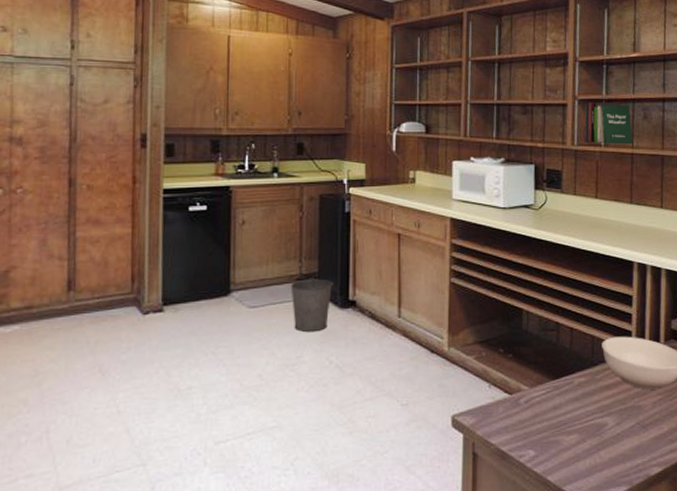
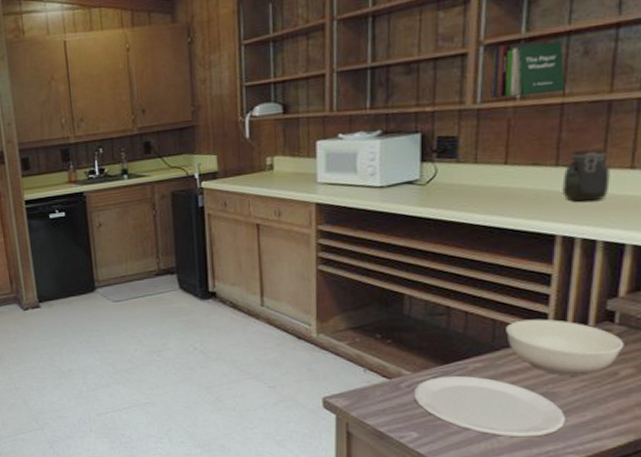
bucket: present [290,277,334,333] -> none [150,272,192,323]
plate: none [531,390,650,452] -> present [413,375,567,438]
jar: none [635,193,667,236] -> present [562,149,610,202]

